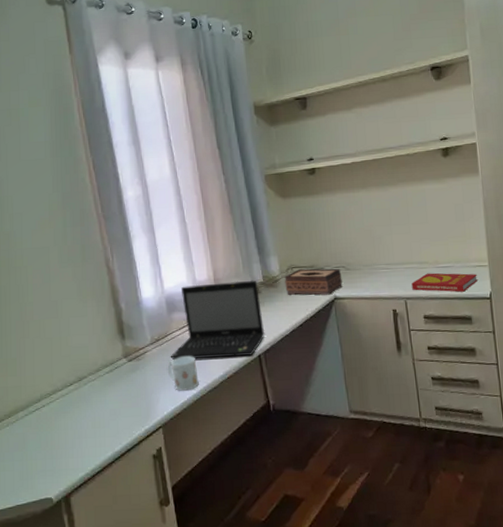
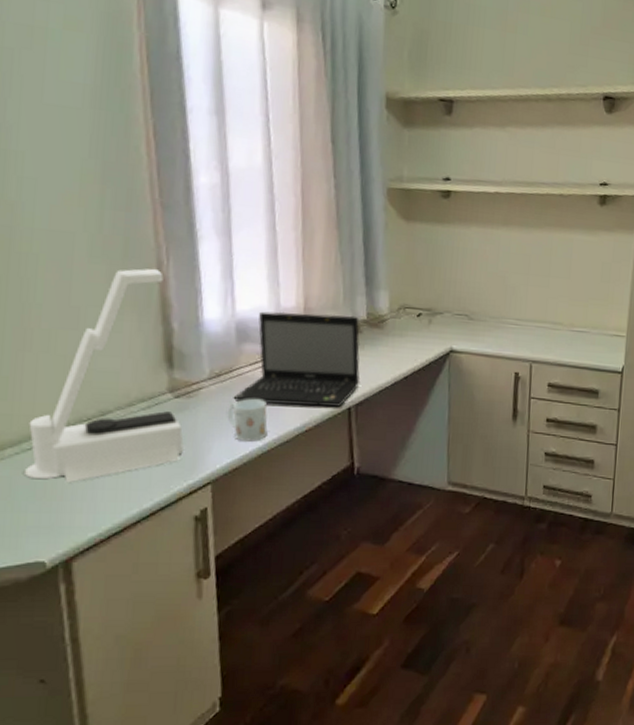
desk lamp: none [32,264,139,435] -> present [23,268,184,483]
tissue box: present [284,268,343,295] -> none [393,310,463,346]
book: present [411,272,478,292] -> none [540,336,613,362]

